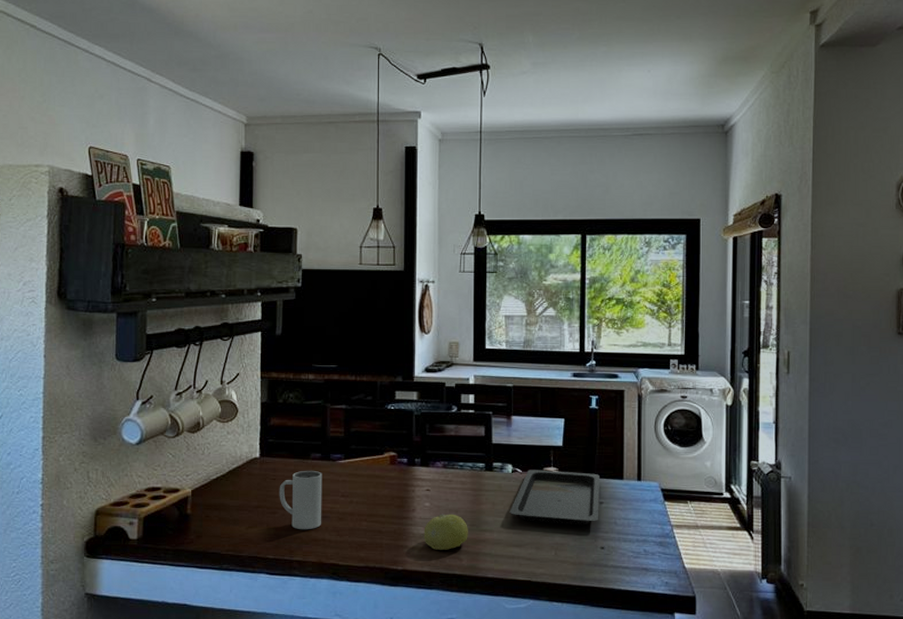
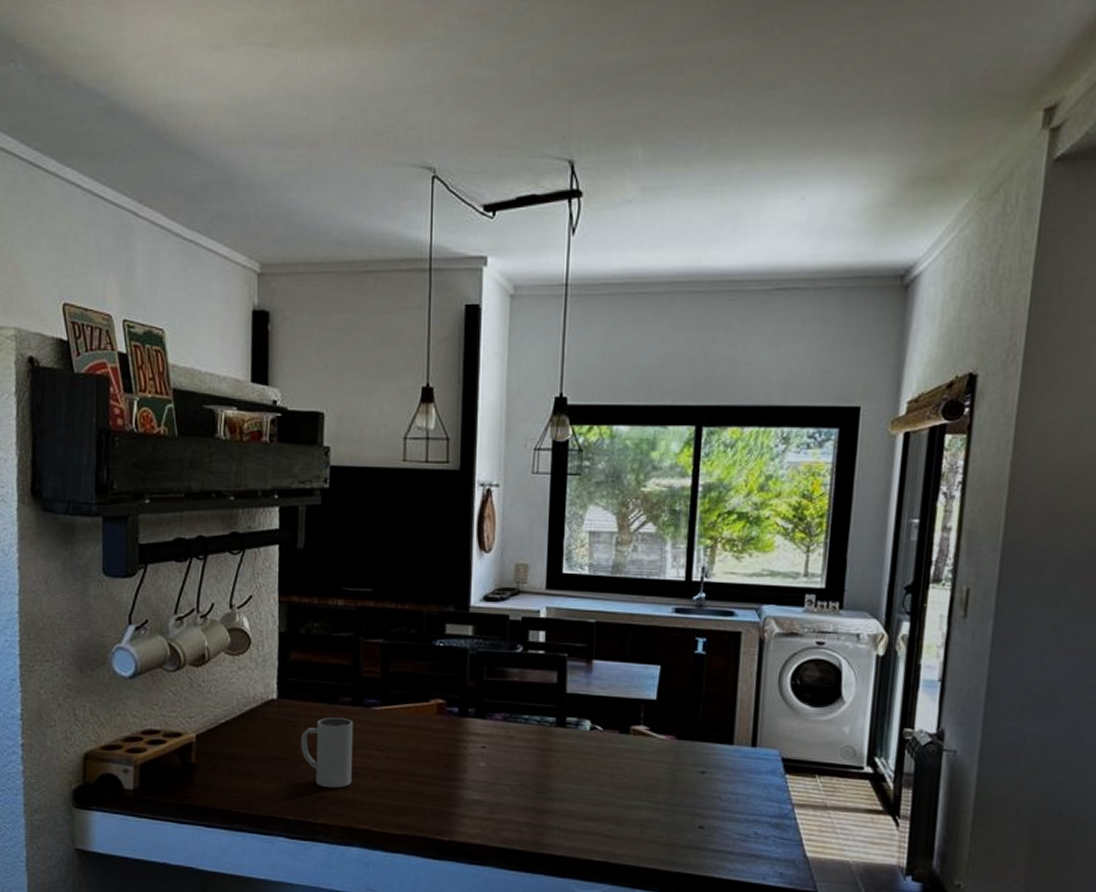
fruit: present [424,514,468,550] -> none [476,776,532,820]
serving tray: present [509,470,600,525] -> none [585,727,703,799]

